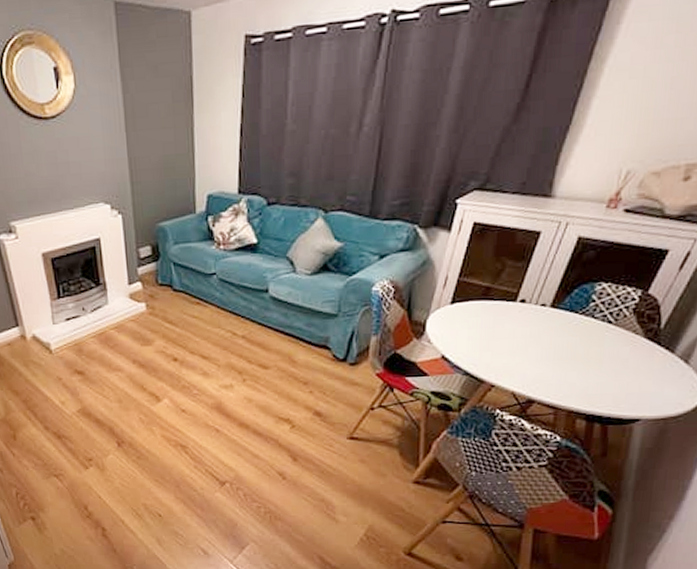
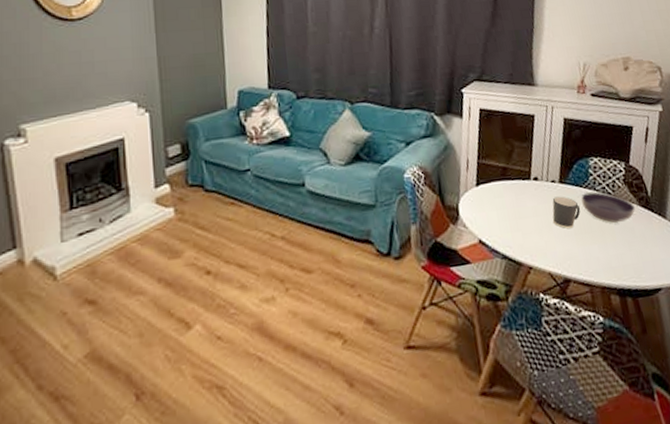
mug: none [530,320,568,354] -> present [552,196,581,229]
bowl: none [572,319,638,352] -> present [581,191,635,223]

